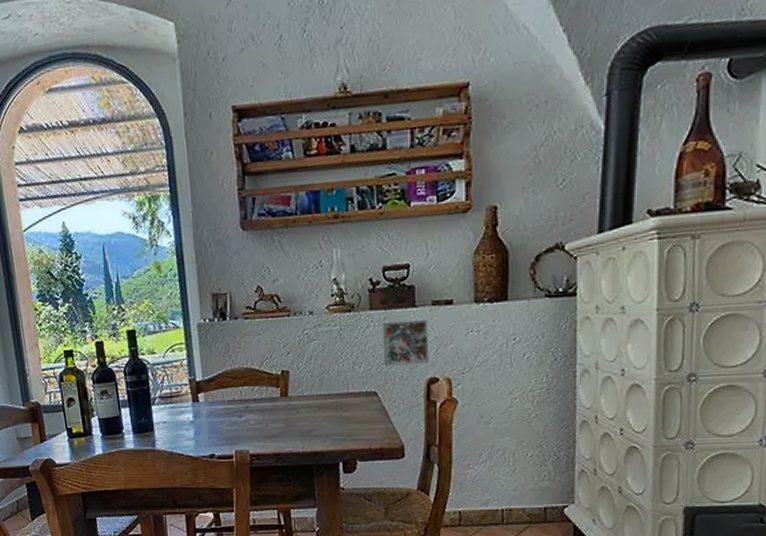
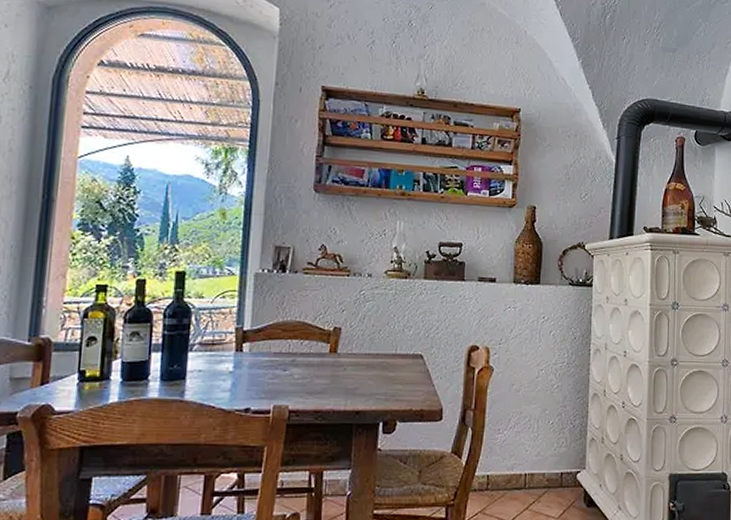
decorative tile: present [382,320,429,366] -> none [432,292,473,333]

